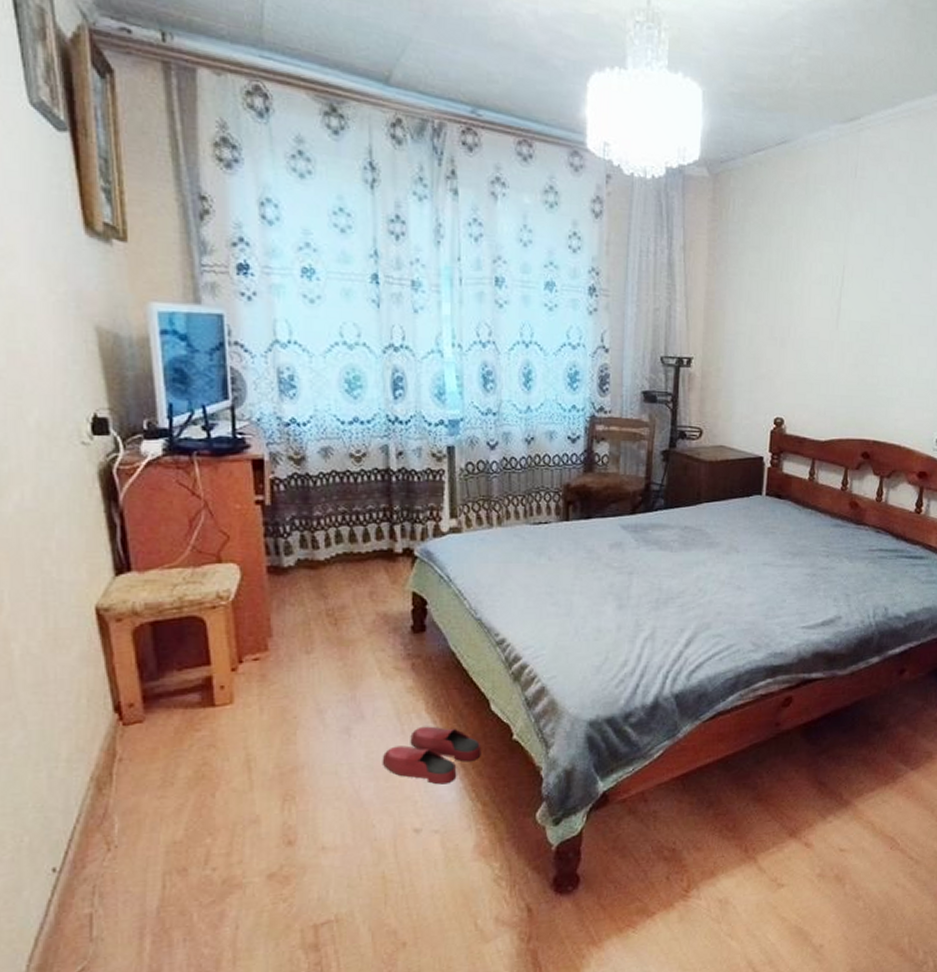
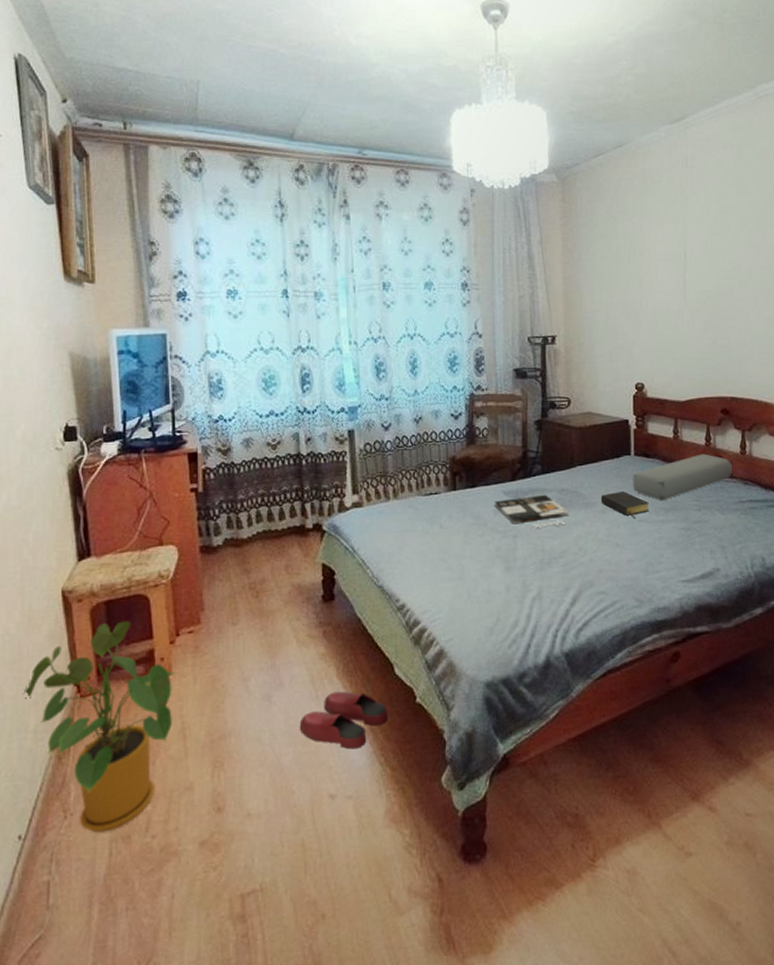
house plant: none [50,644,243,866] -> present [22,620,179,833]
magazine: none [611,531,692,568] -> present [494,494,570,530]
bible: none [725,533,776,562] -> present [600,491,649,519]
cushion: none [760,498,867,544] -> present [632,453,733,500]

